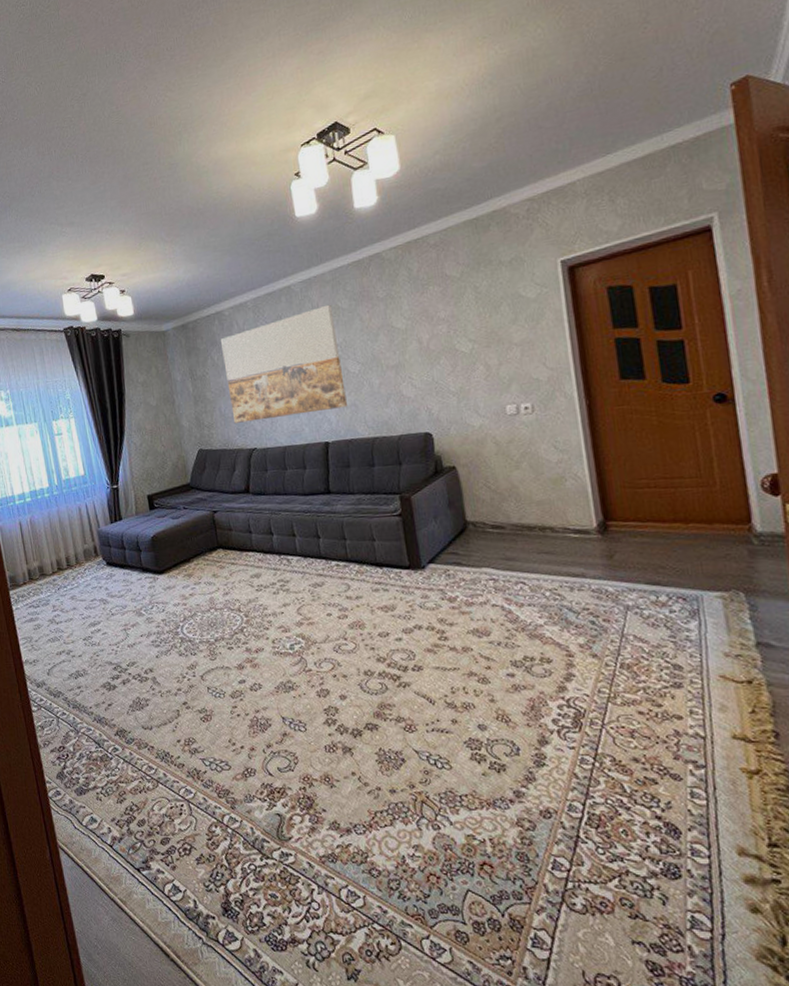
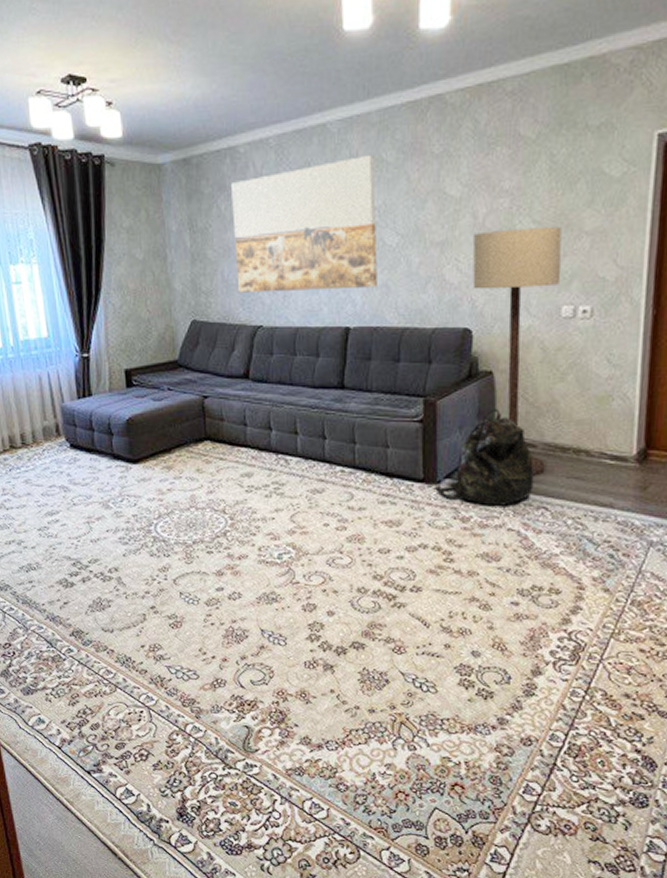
backpack: none [421,498,509,586] -> present [435,408,535,507]
floor lamp: none [422,342,517,555] -> present [472,227,562,476]

